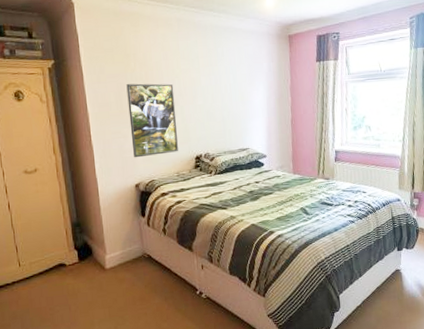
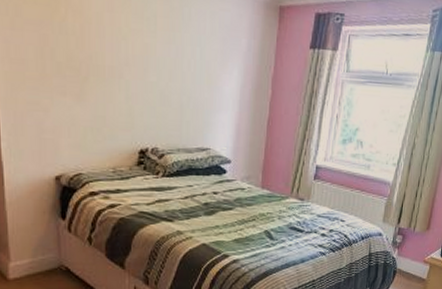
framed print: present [126,83,178,158] -> none [52,37,119,142]

